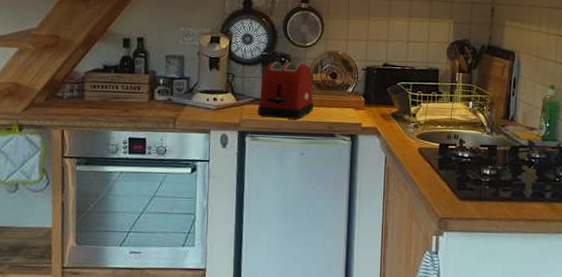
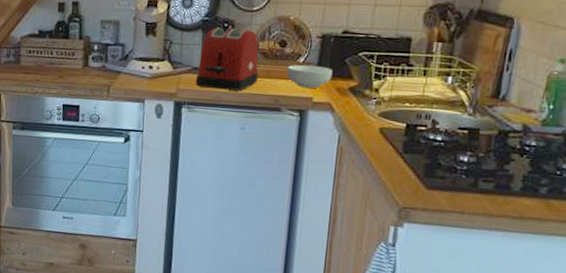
cereal bowl: none [338,94,377,115] -> present [286,64,333,88]

